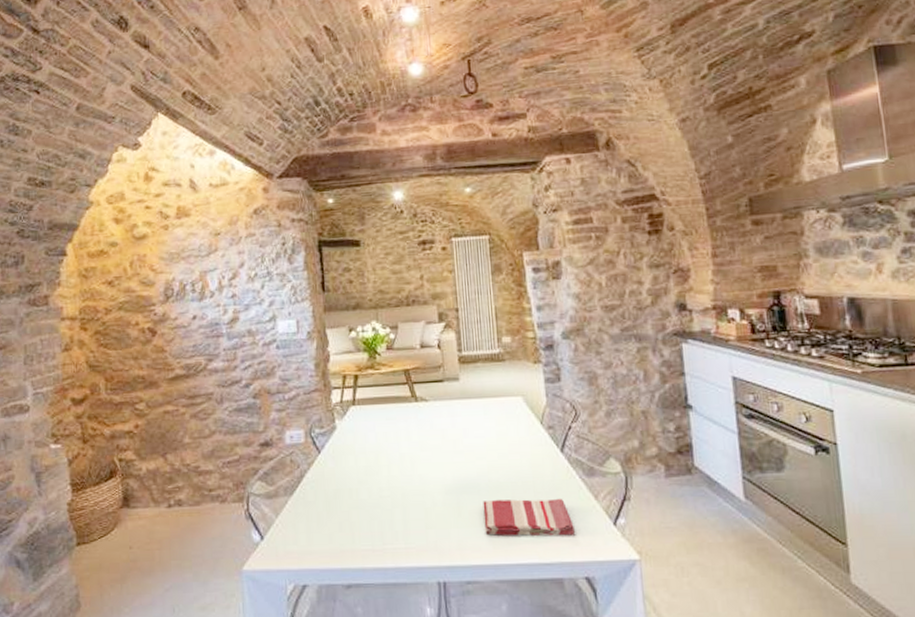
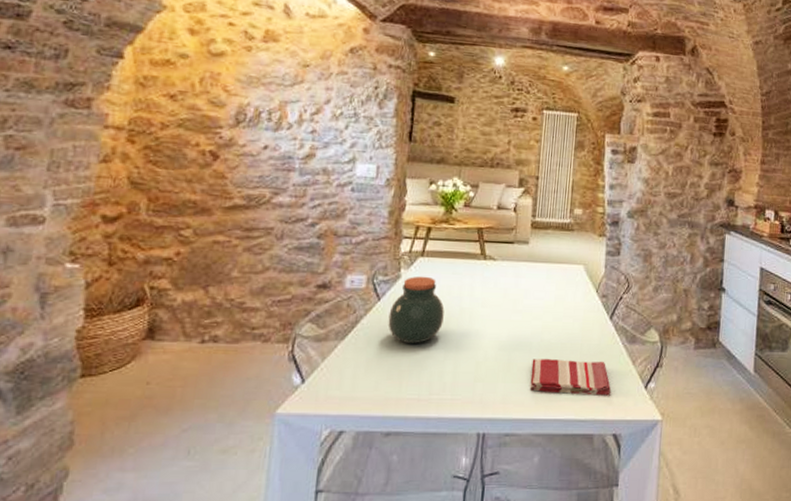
jar: none [331,424,385,495] -> present [388,276,445,344]

